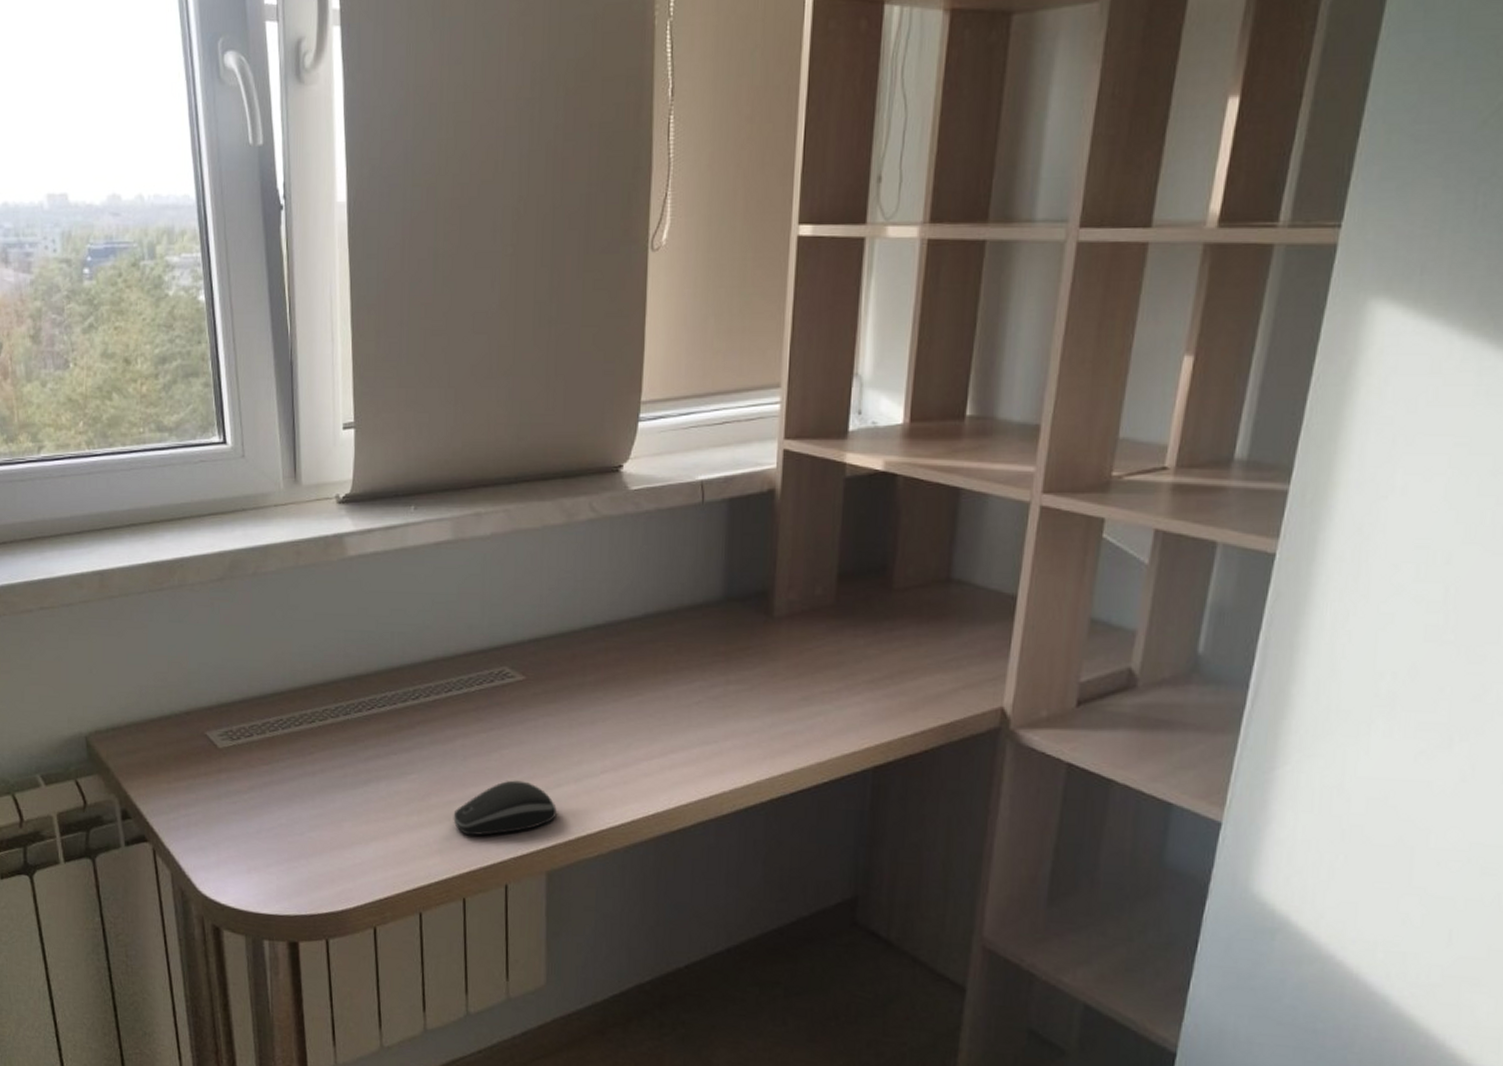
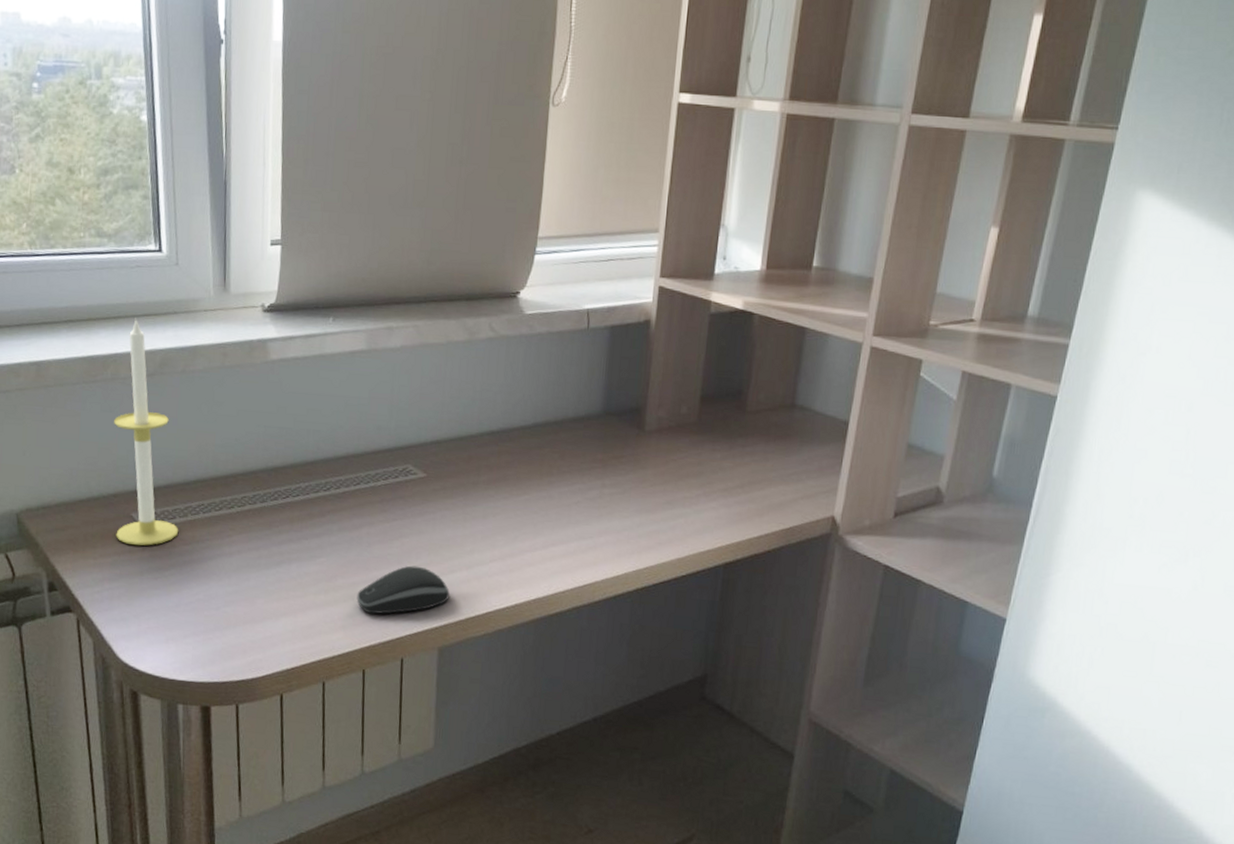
candle: none [183,518,257,768] -> present [114,318,179,546]

